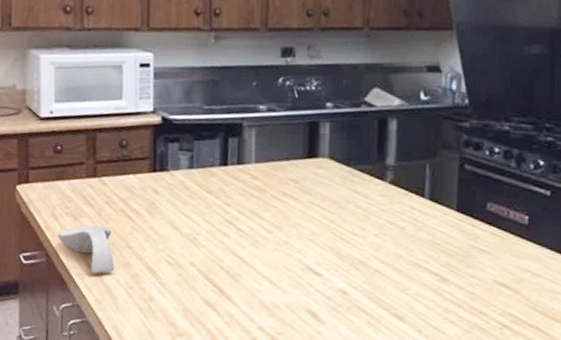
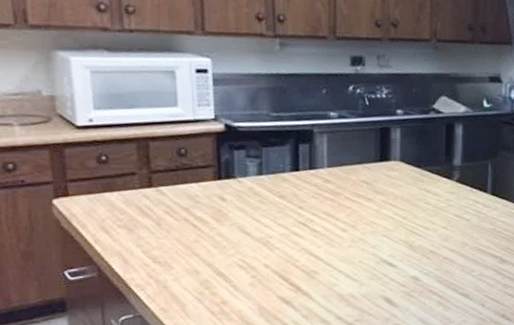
spoon rest: present [57,225,115,274] -> none [109,236,181,284]

